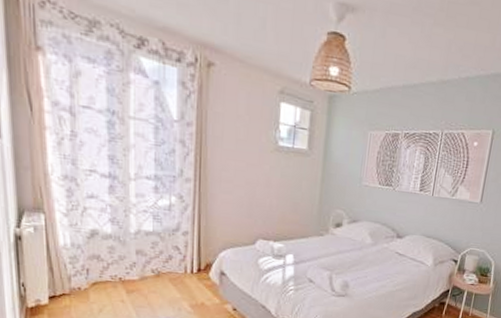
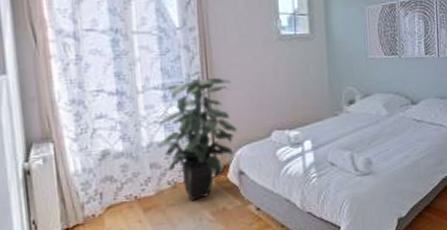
indoor plant: none [146,167,224,292] -> present [159,71,237,201]

